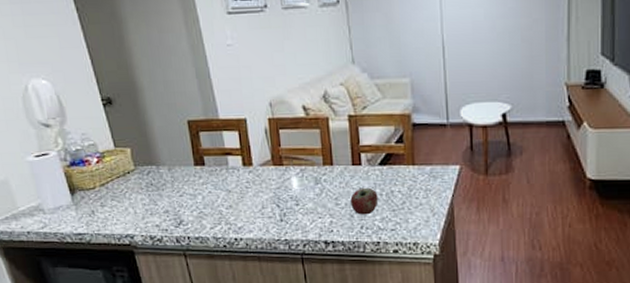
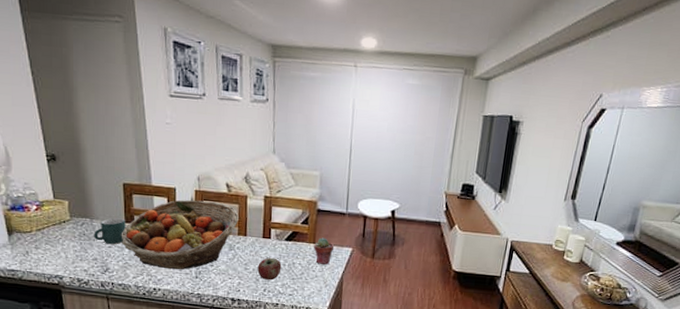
mug: none [162,161,196,193] -> present [94,218,126,245]
fruit basket: none [191,129,322,214] -> present [121,199,239,270]
potted succulent: none [412,156,438,189] -> present [313,237,334,265]

